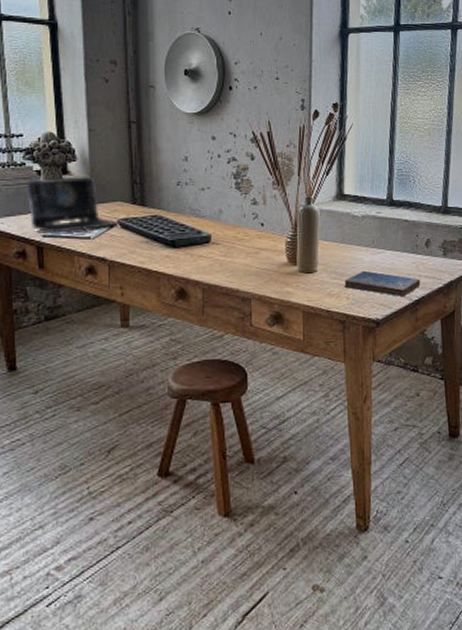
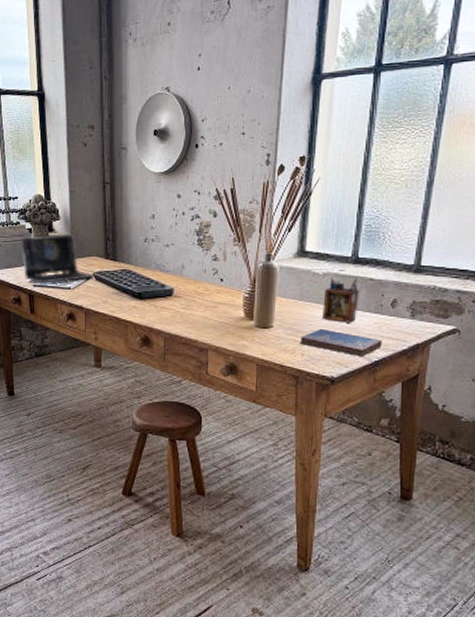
desk organizer: none [363,220,396,264] -> present [323,278,359,323]

